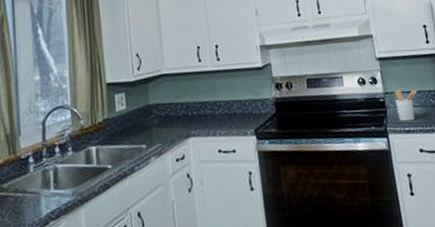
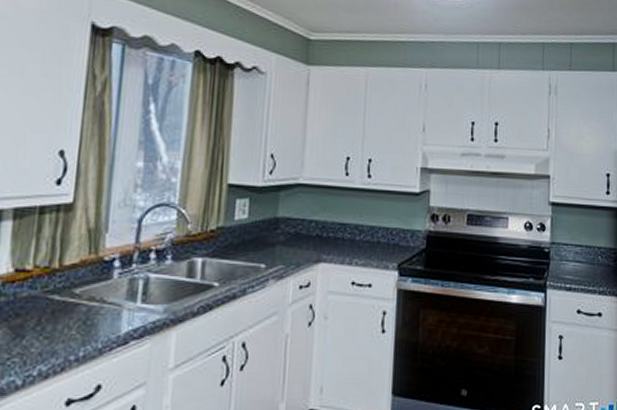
utensil holder: present [394,89,418,122] -> none [561,241,587,278]

